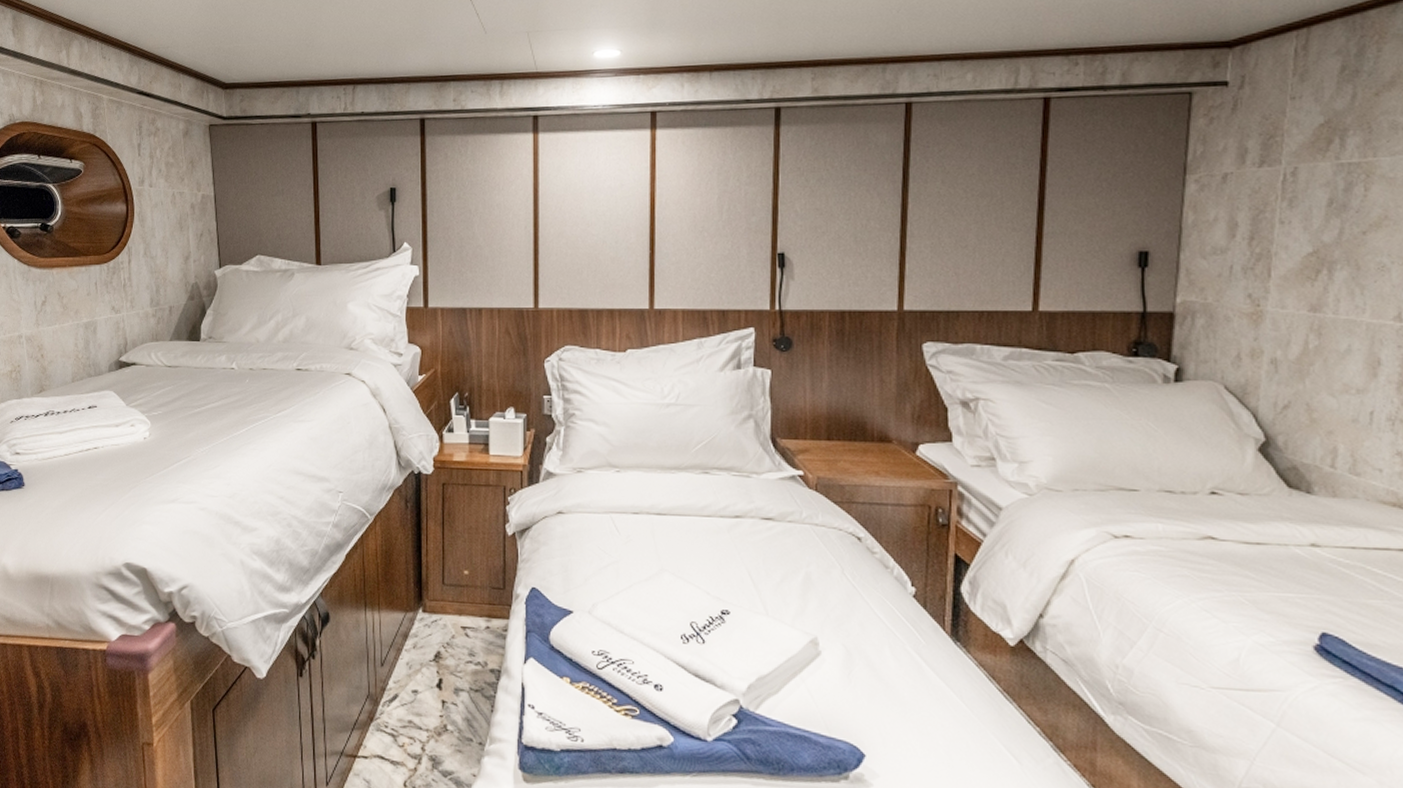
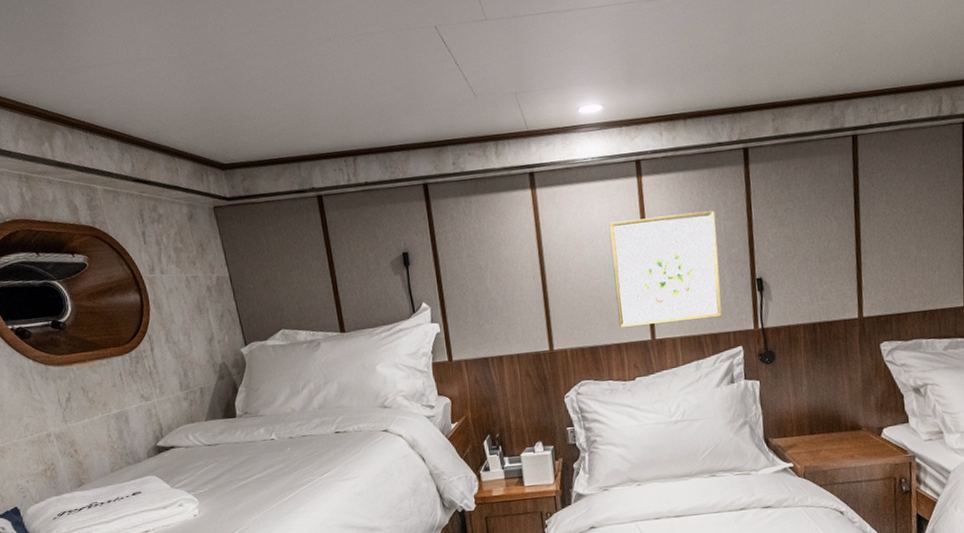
wall art: none [614,172,736,293] -> present [609,210,722,328]

